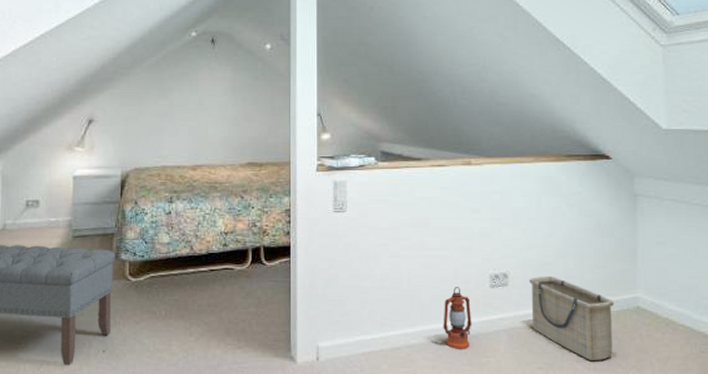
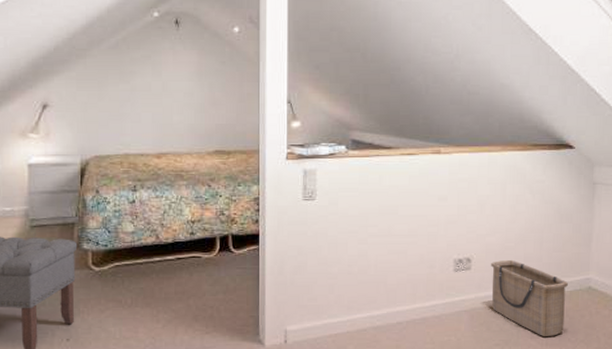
lantern: present [443,287,472,349] -> none [407,271,436,329]

